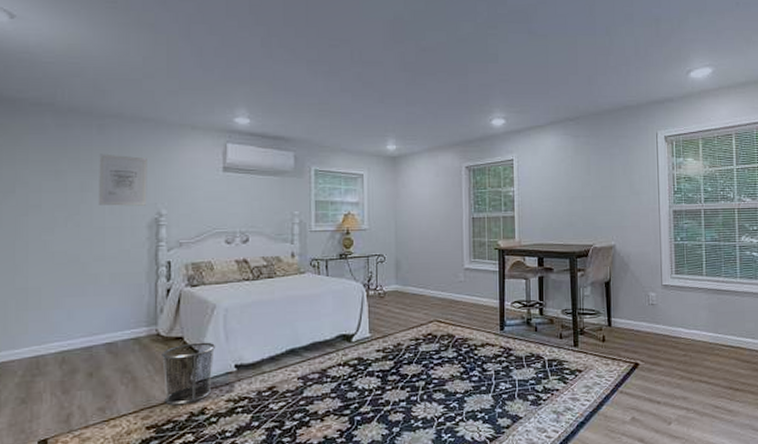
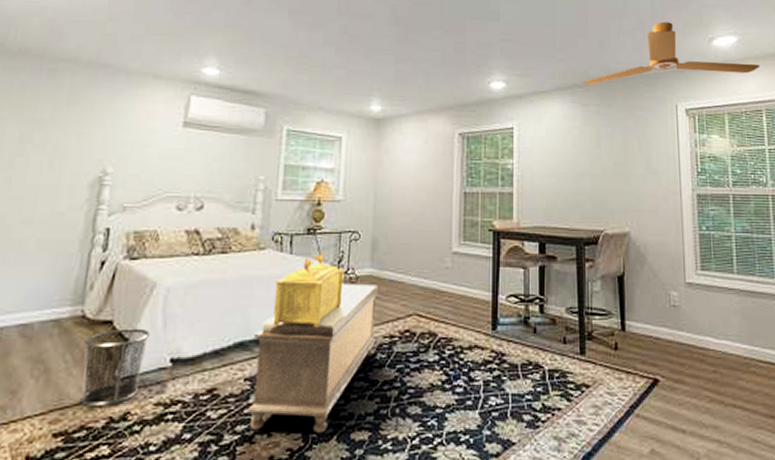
wall art: present [98,153,147,206] -> none [36,101,99,162]
bench: none [302,298,405,418] -> present [247,283,379,434]
decorative box: none [316,273,374,336] -> present [272,252,344,329]
ceiling fan: none [573,57,732,118] -> present [582,21,761,85]

